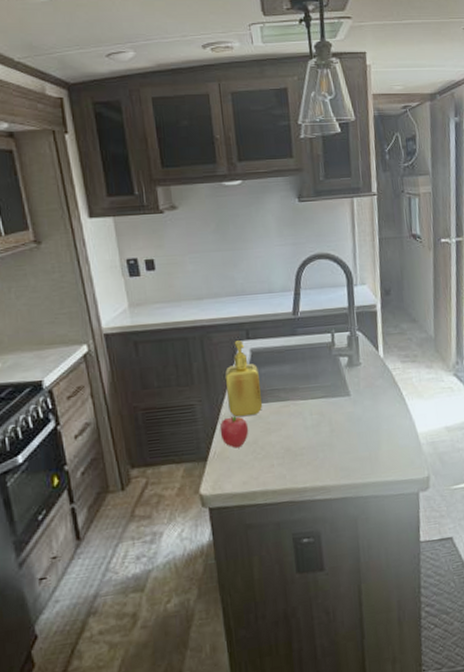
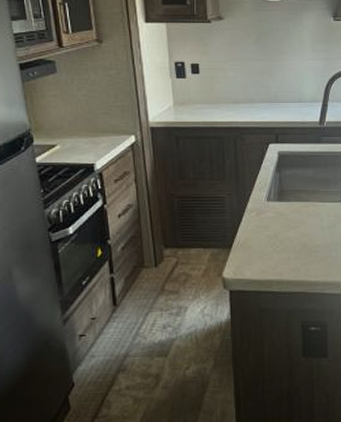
fruit: present [219,416,249,448] -> none [245,211,271,240]
soap dispenser: present [224,340,263,417] -> none [253,143,285,212]

